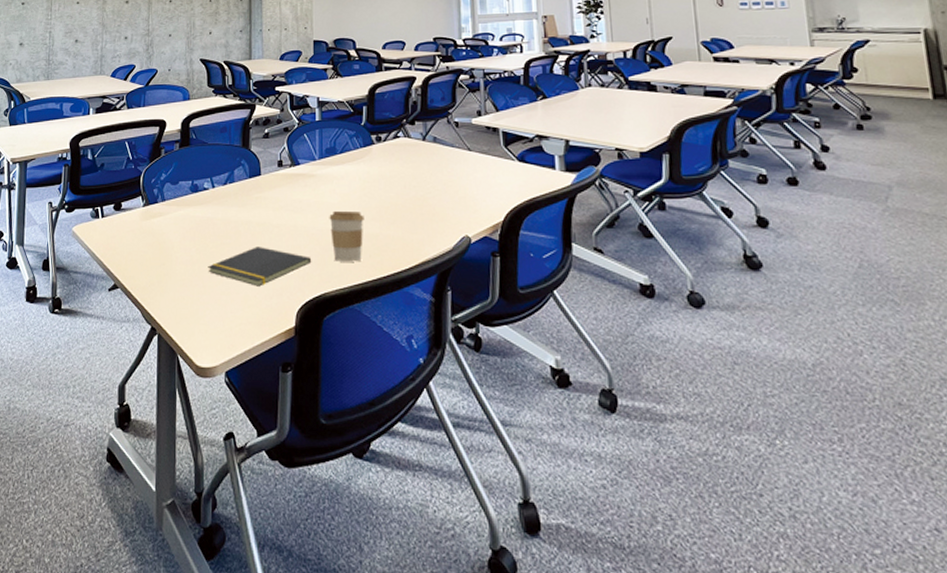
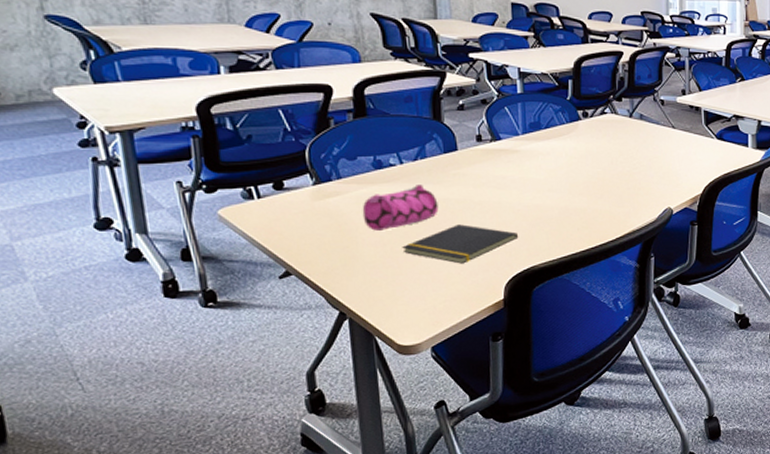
pencil case: none [178,207,241,250] -> present [362,185,439,231]
coffee cup: present [329,210,364,262] -> none [535,186,572,236]

